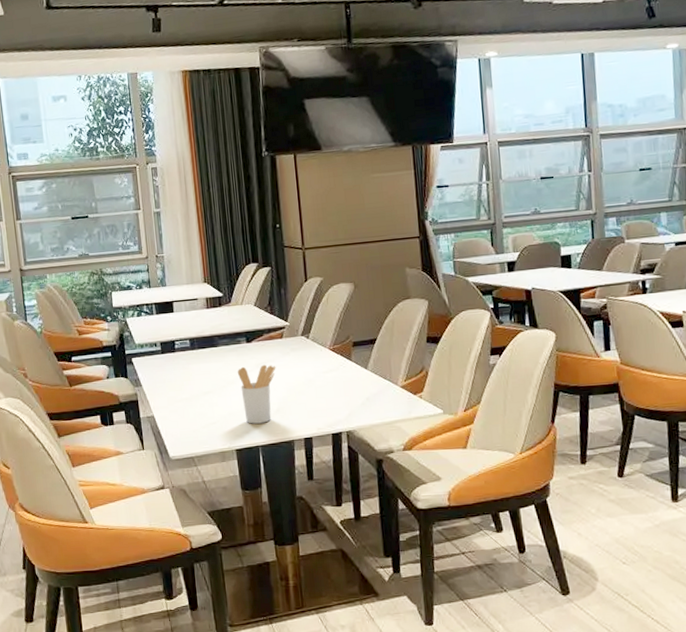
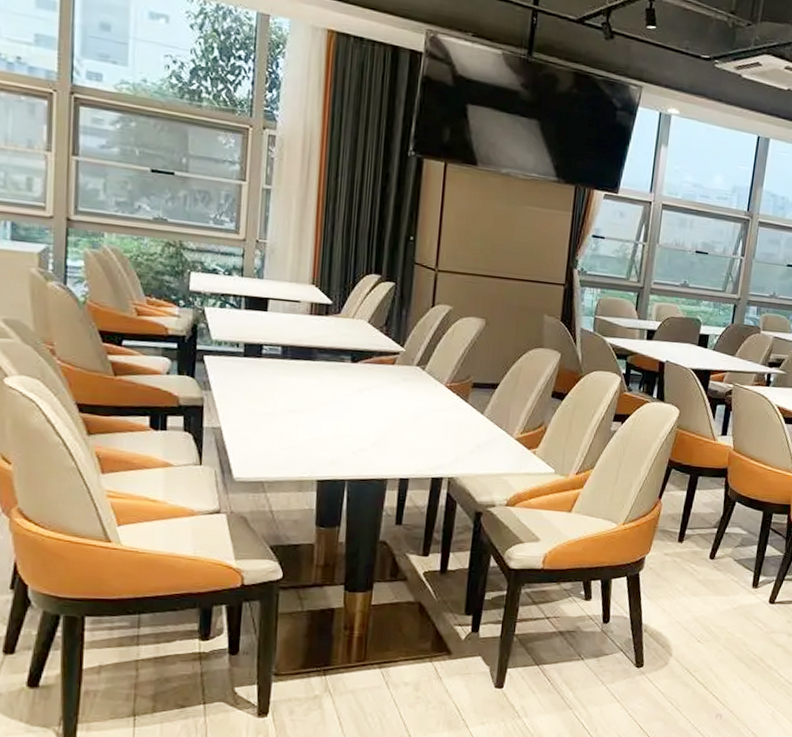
utensil holder: present [237,364,276,424] -> none [334,389,381,455]

